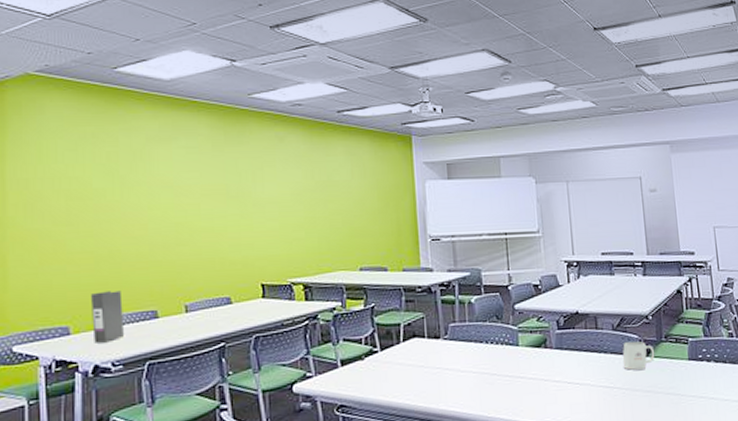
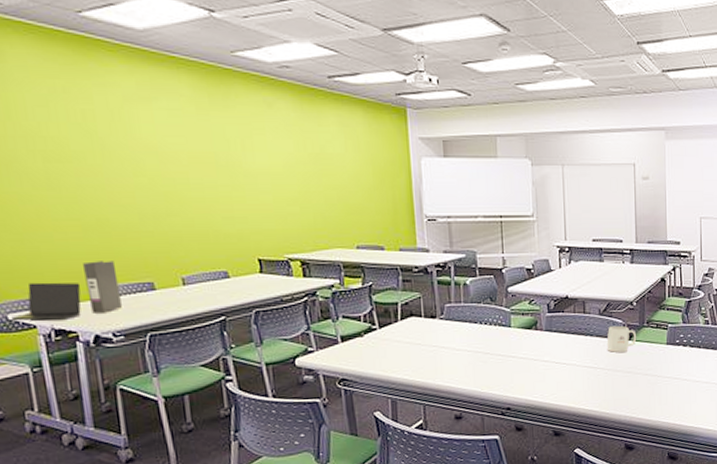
laptop: none [16,313,87,353] -> present [11,282,81,321]

